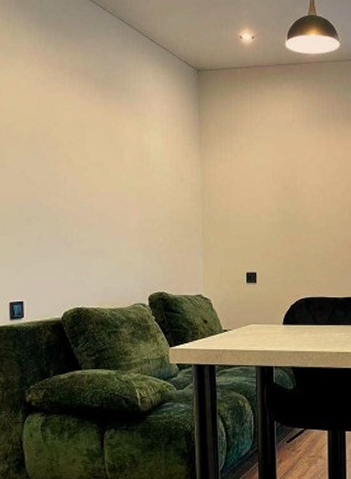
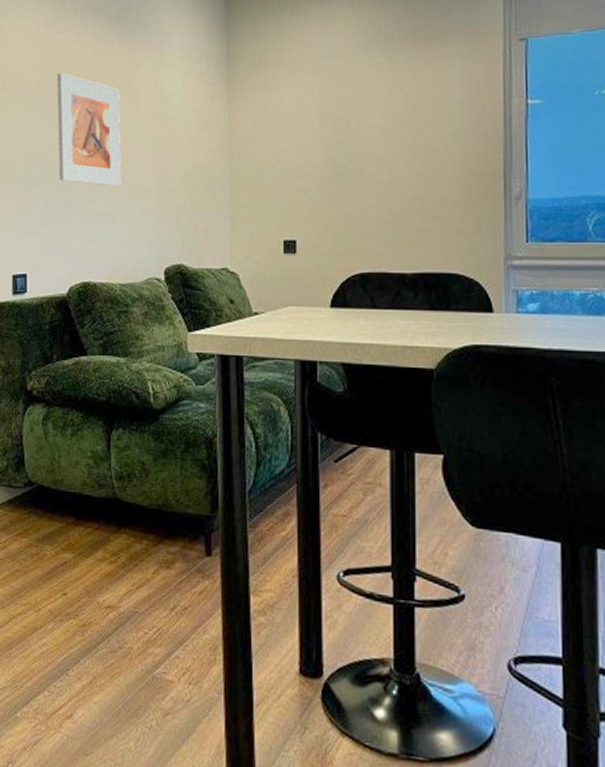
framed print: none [48,127,110,226] -> present [56,73,122,186]

